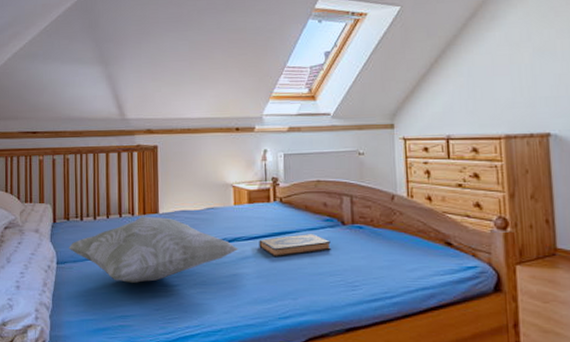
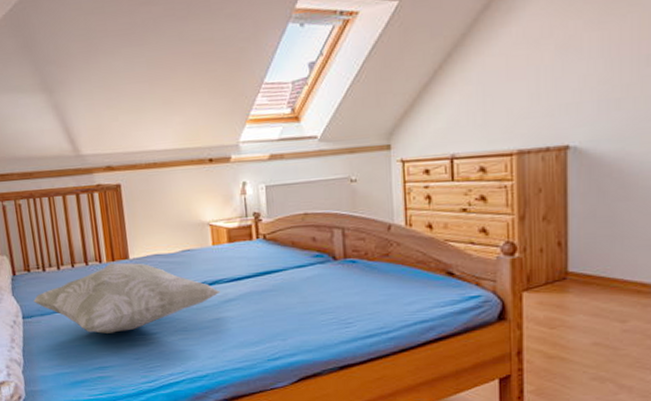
hardback book: present [259,234,331,258] -> none [242,271,322,299]

